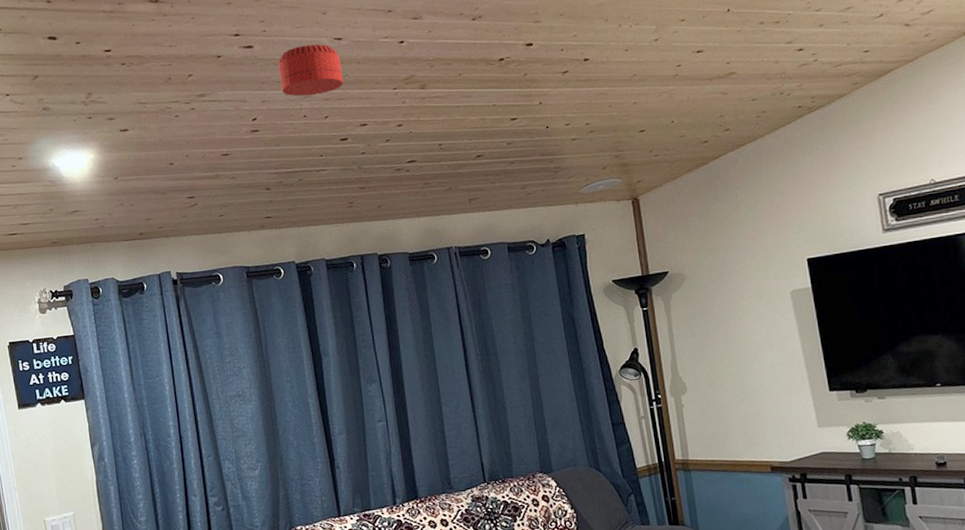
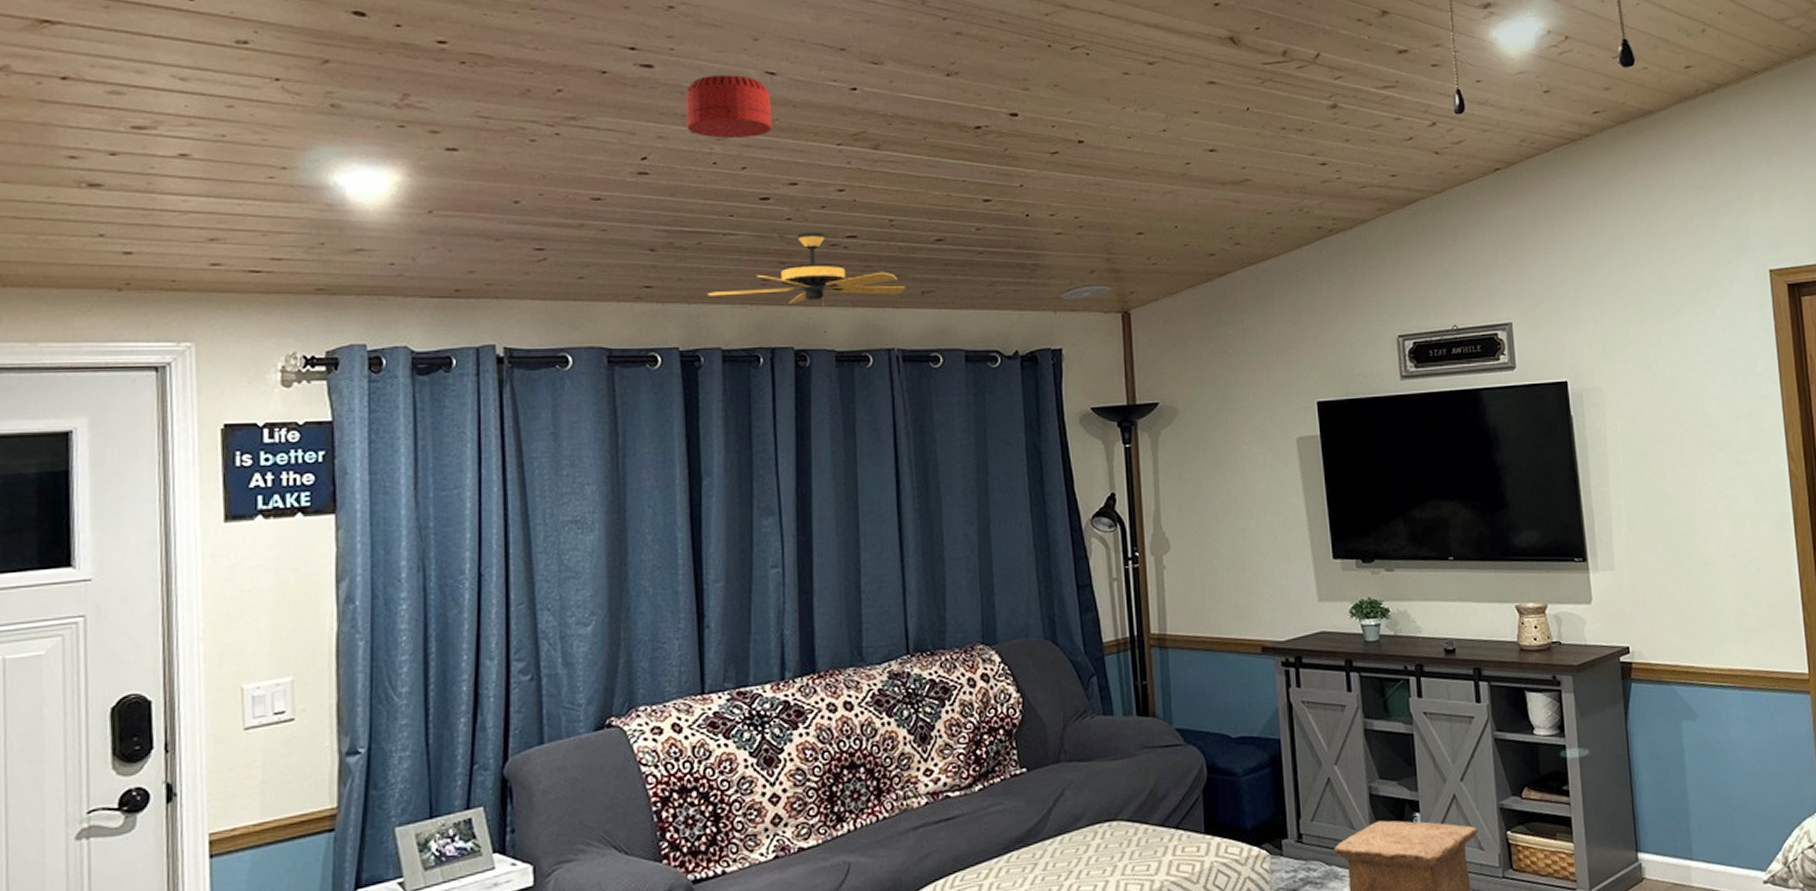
ceiling fan: none [310,160,456,239] -> present [707,232,905,332]

